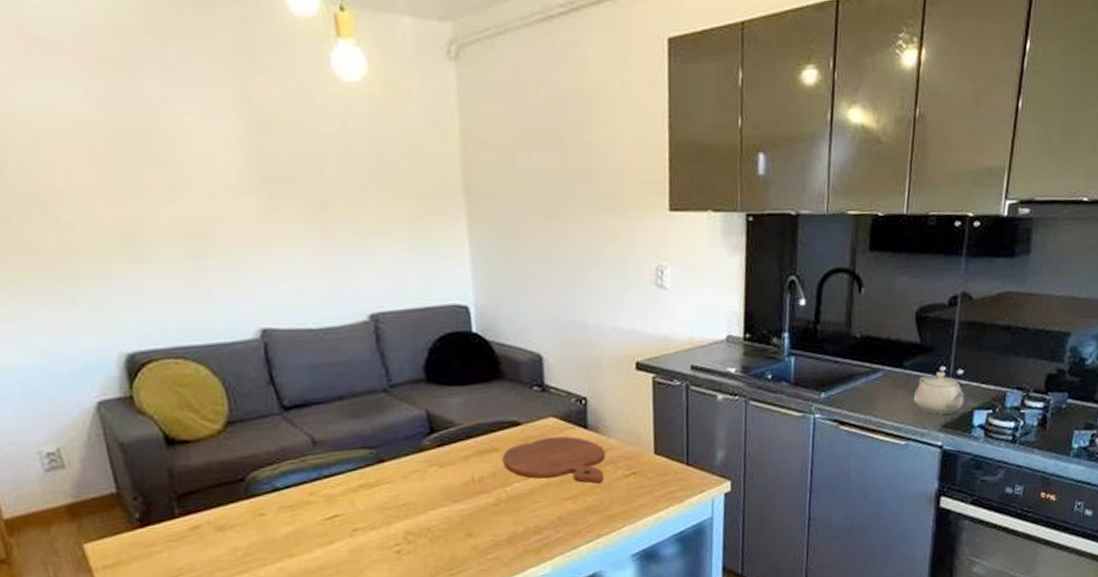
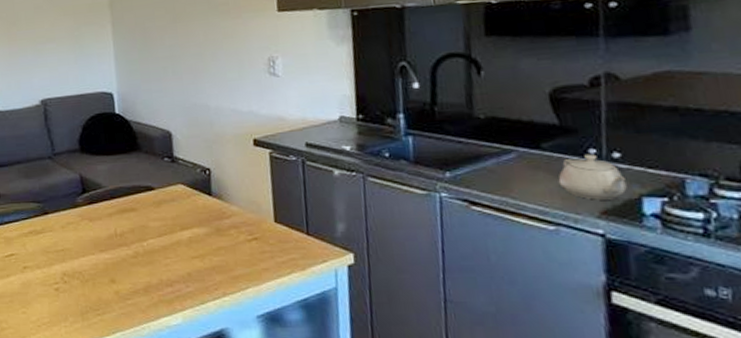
cutting board: present [502,436,605,483] -> none [139,201,228,245]

